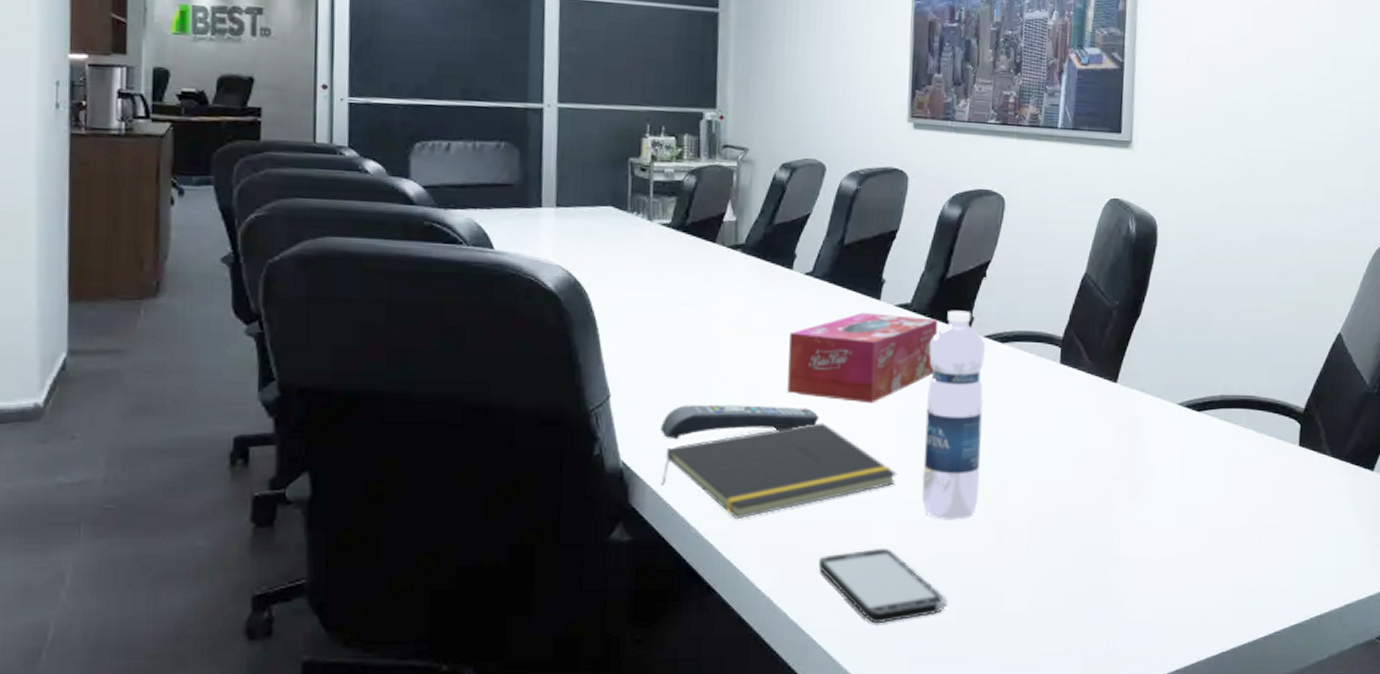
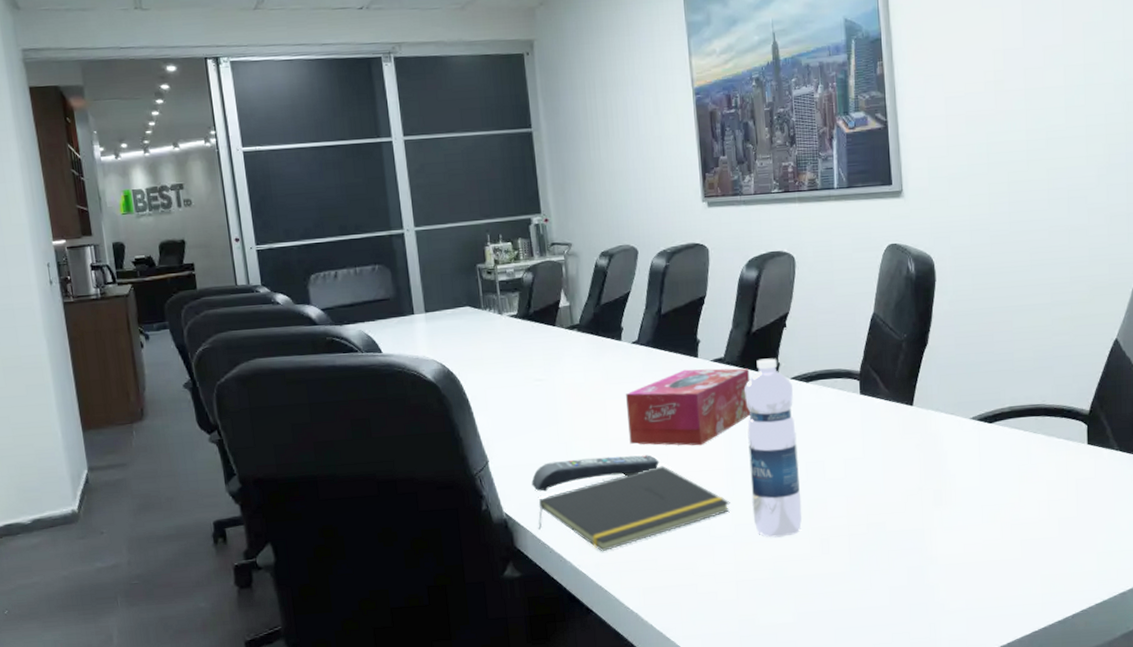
smartphone: present [818,547,948,624] -> none [673,565,787,629]

